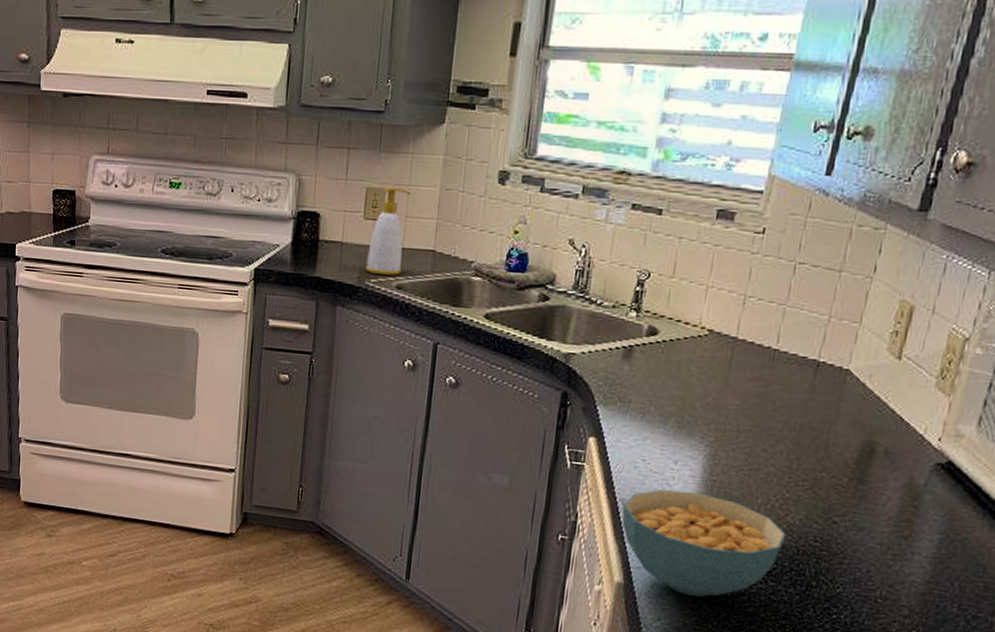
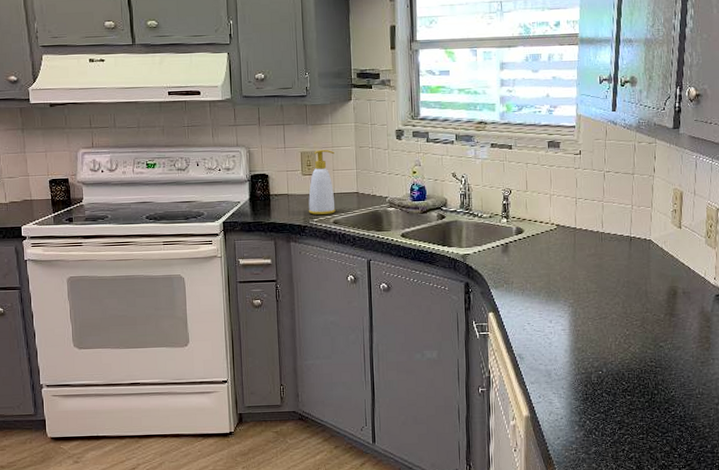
cereal bowl: present [622,489,787,597] -> none [520,341,632,416]

